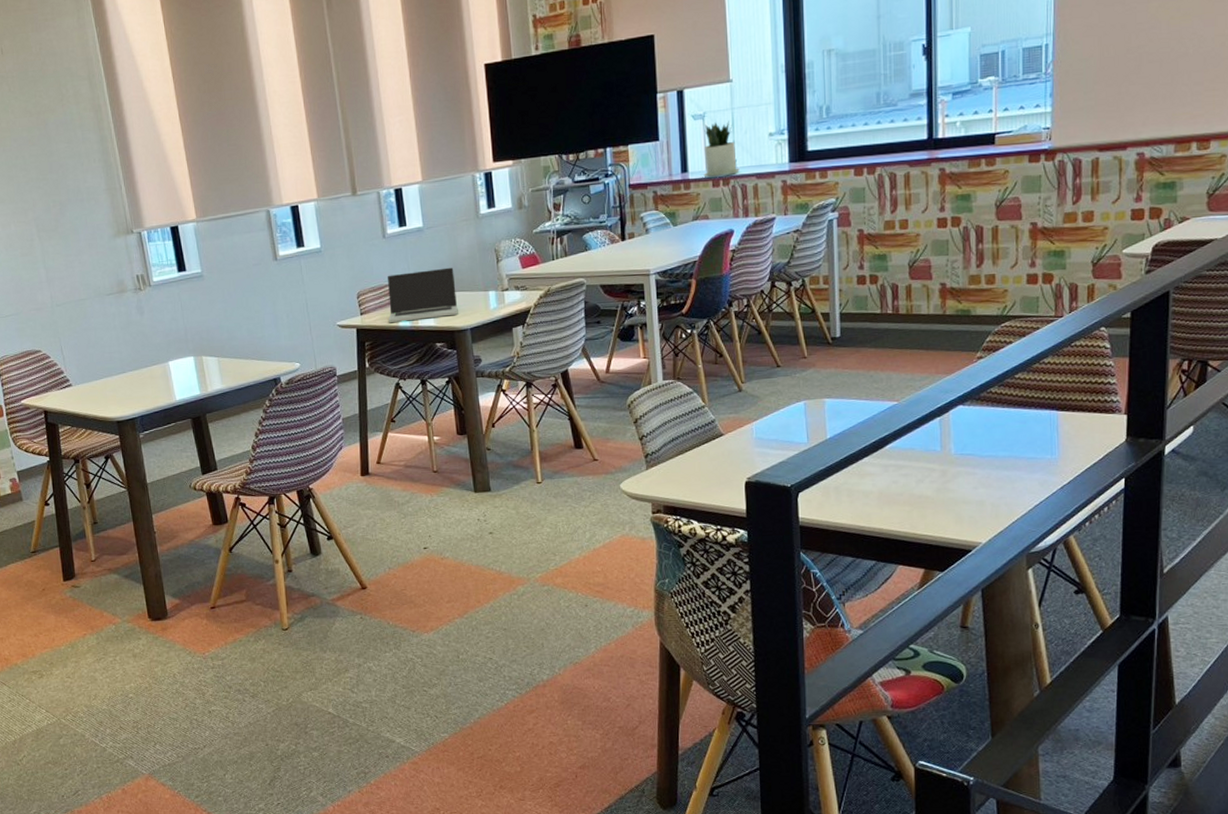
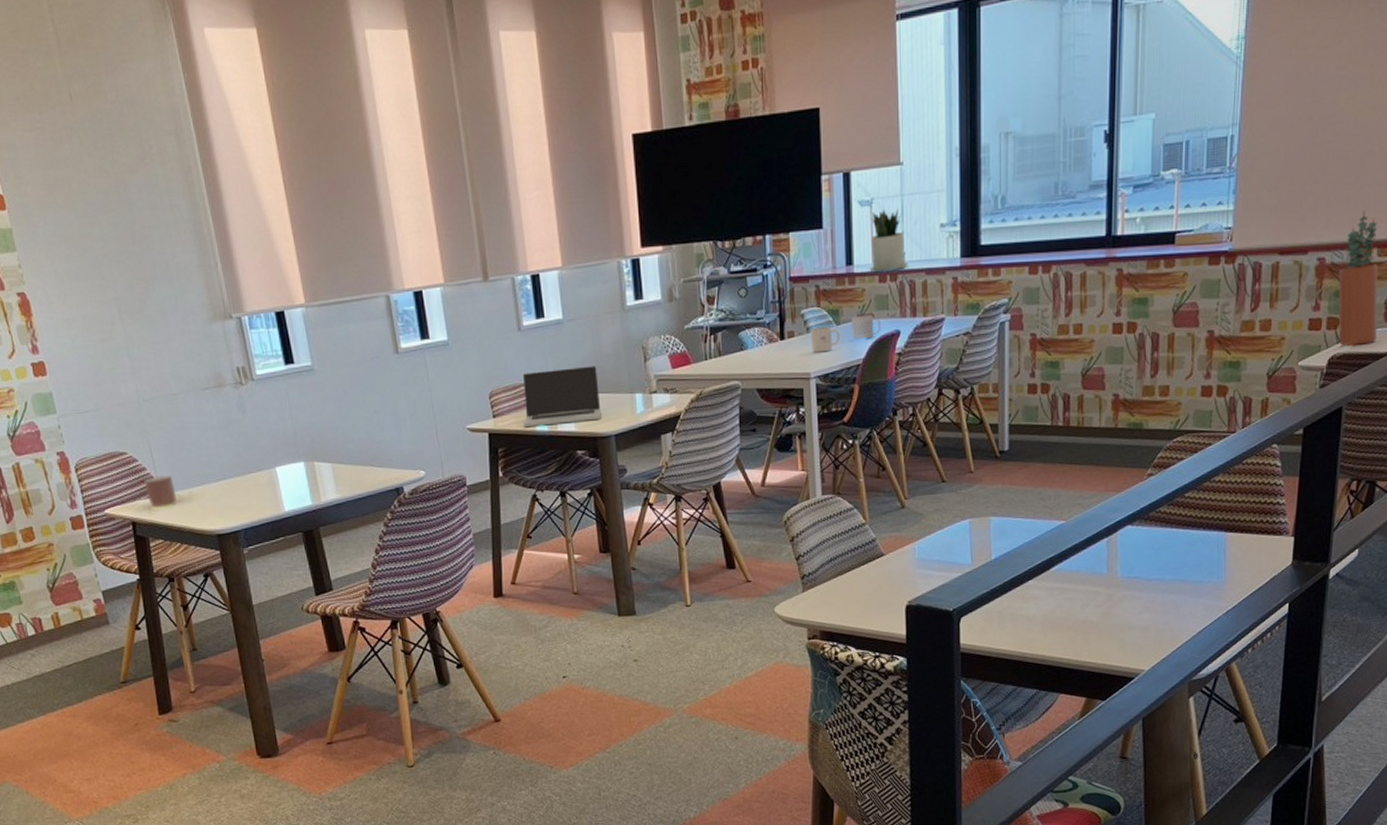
mug: none [55,370,83,399] -> present [144,476,177,509]
mug: none [649,227,677,251] -> present [810,326,840,353]
mug: none [687,216,715,239] -> present [851,314,881,340]
vase: none [1158,107,1200,235] -> present [1338,210,1378,347]

